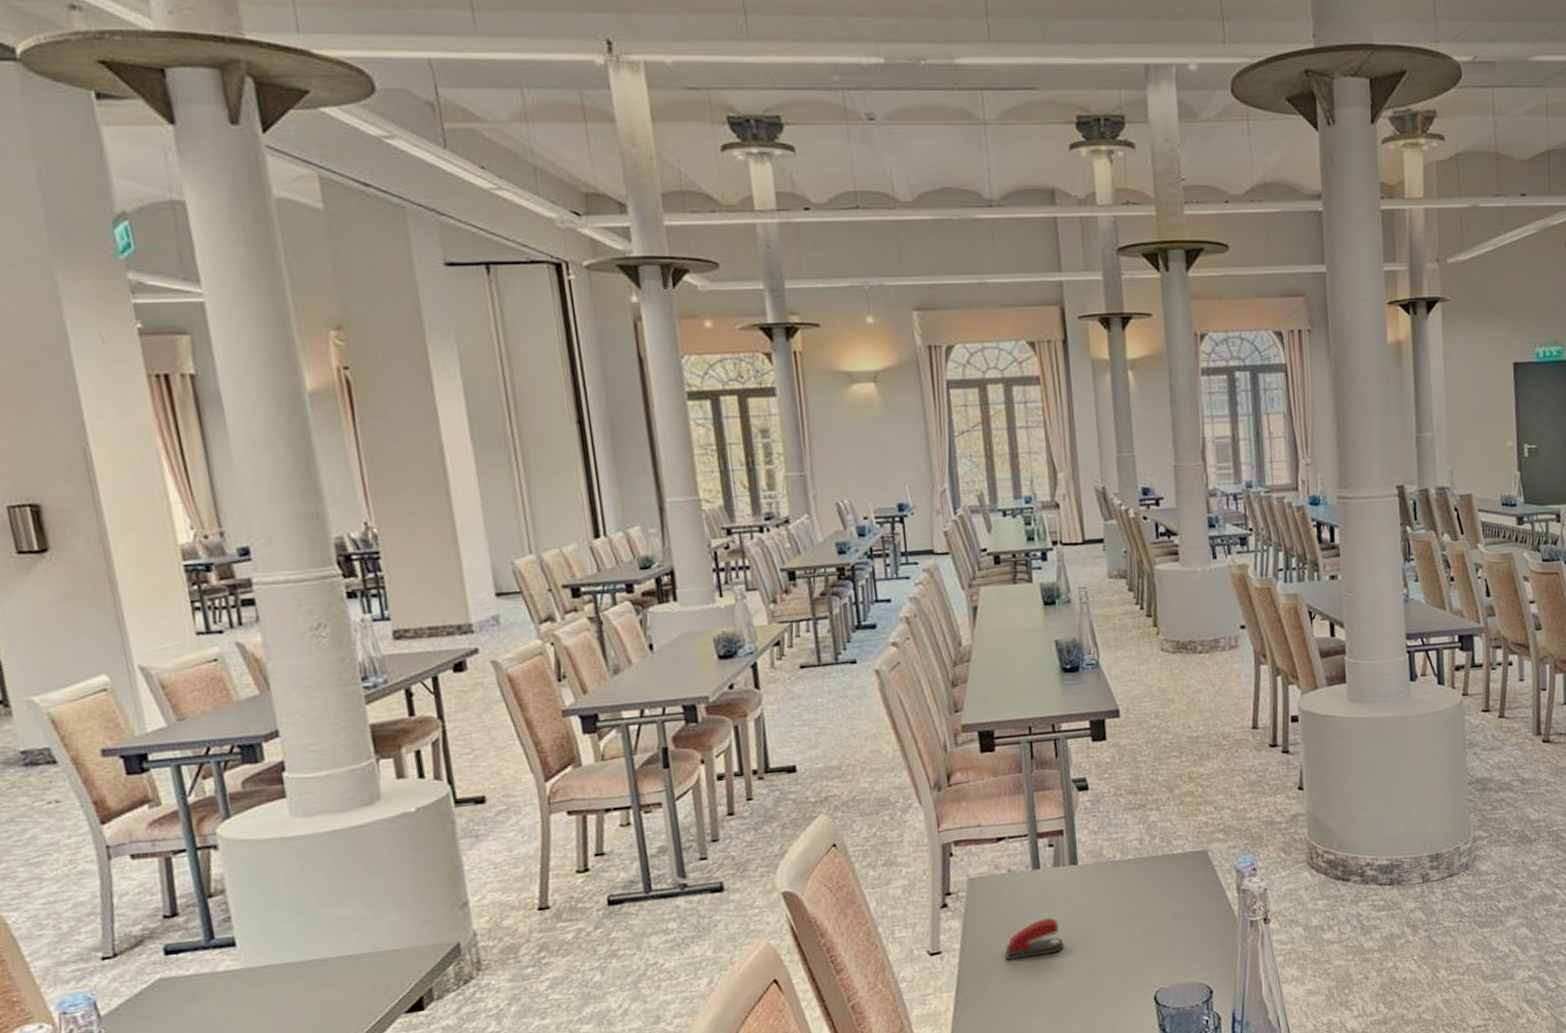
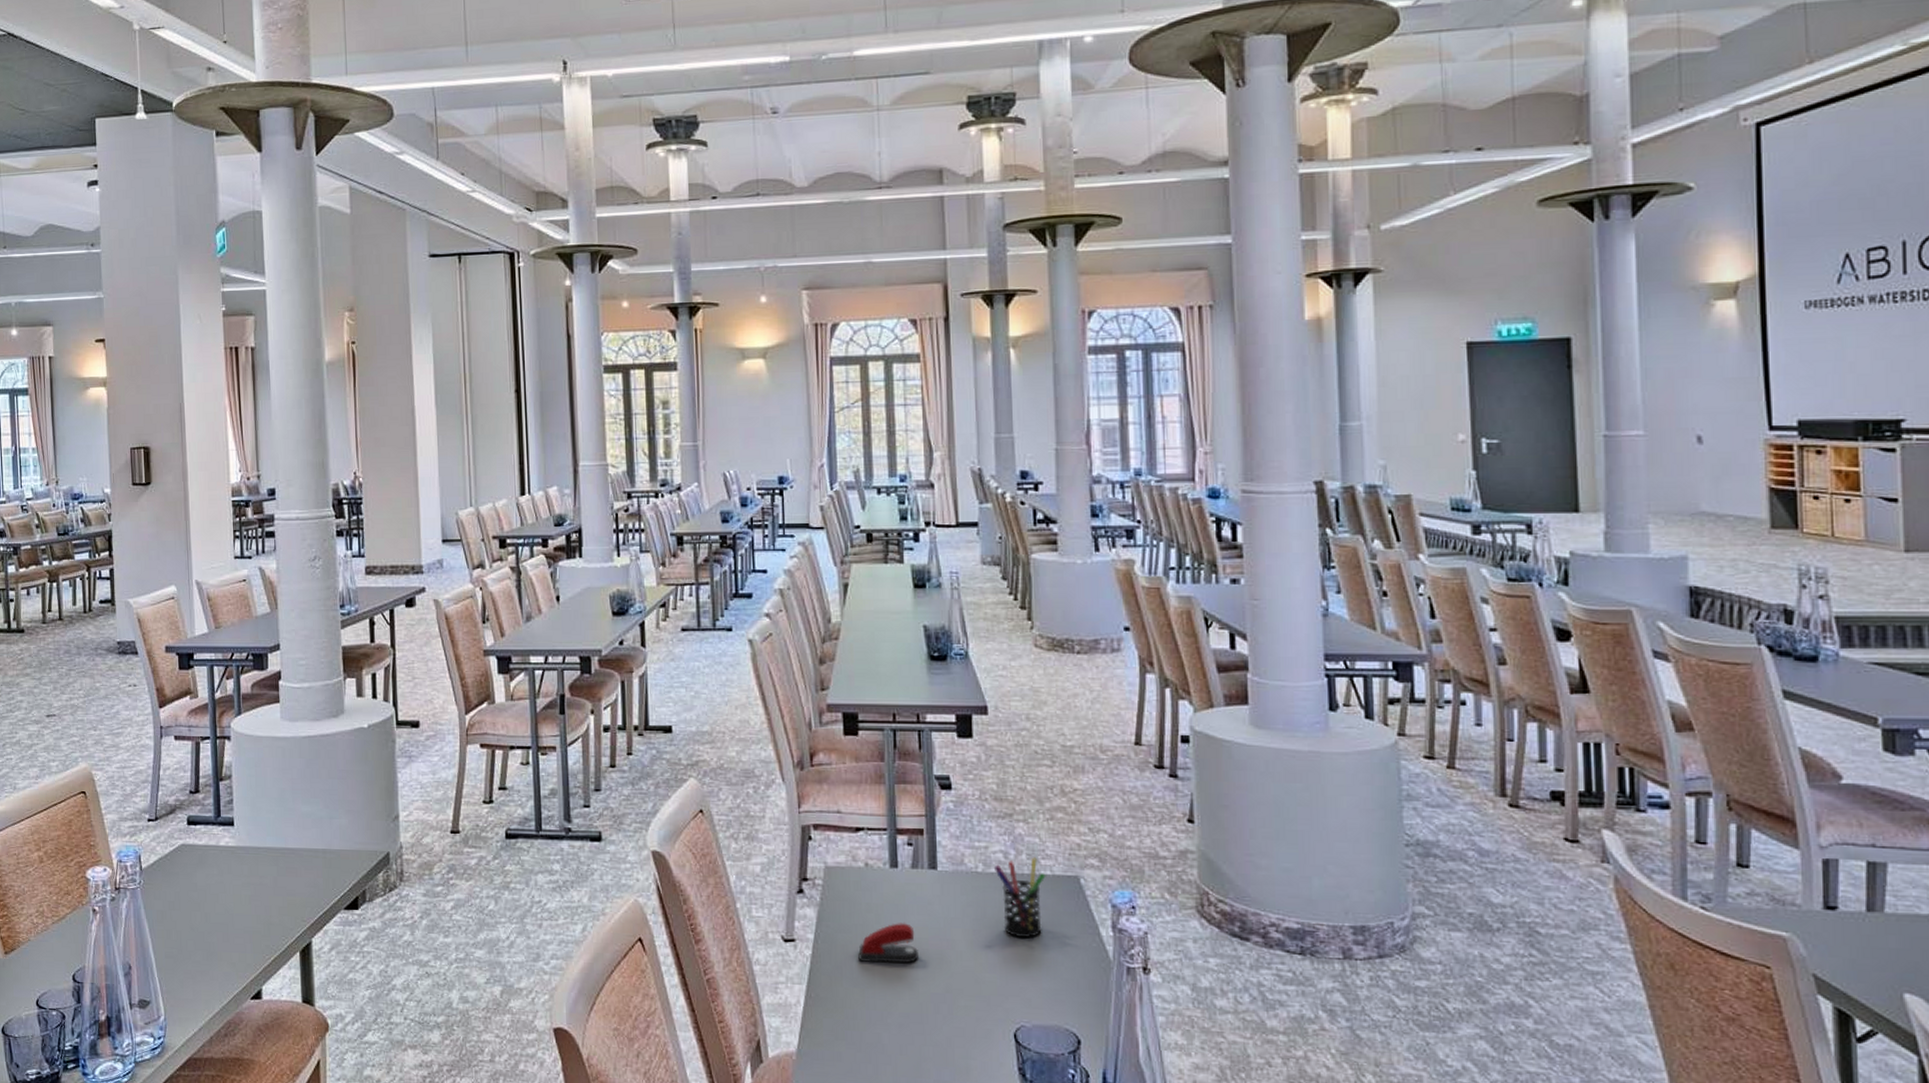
pen holder: none [1131,839,1178,912] -> present [995,857,1046,939]

